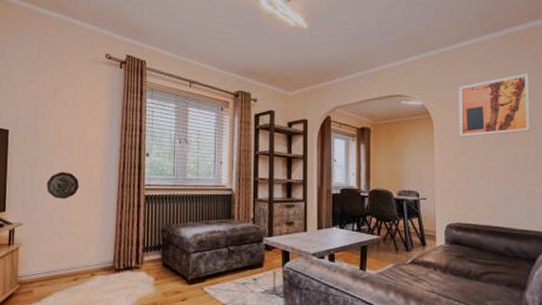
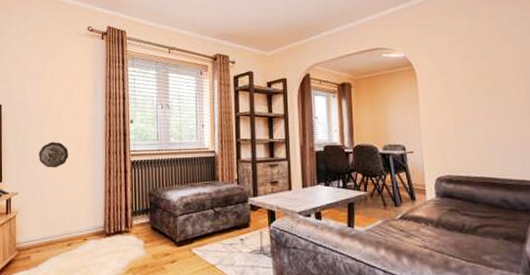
wall art: present [459,73,532,137] -> none [441,16,523,87]

